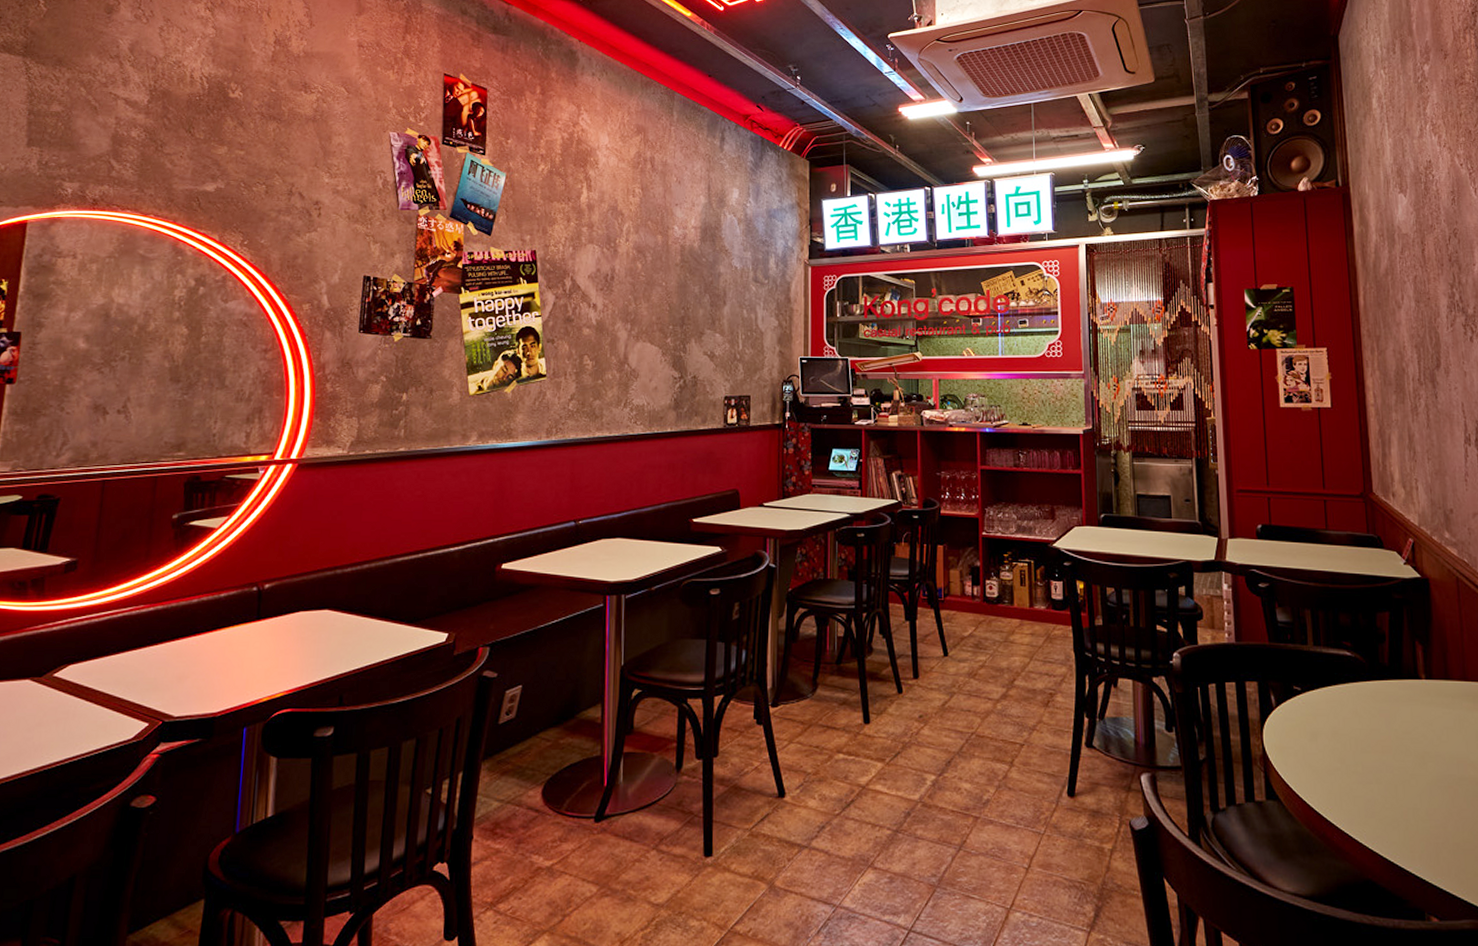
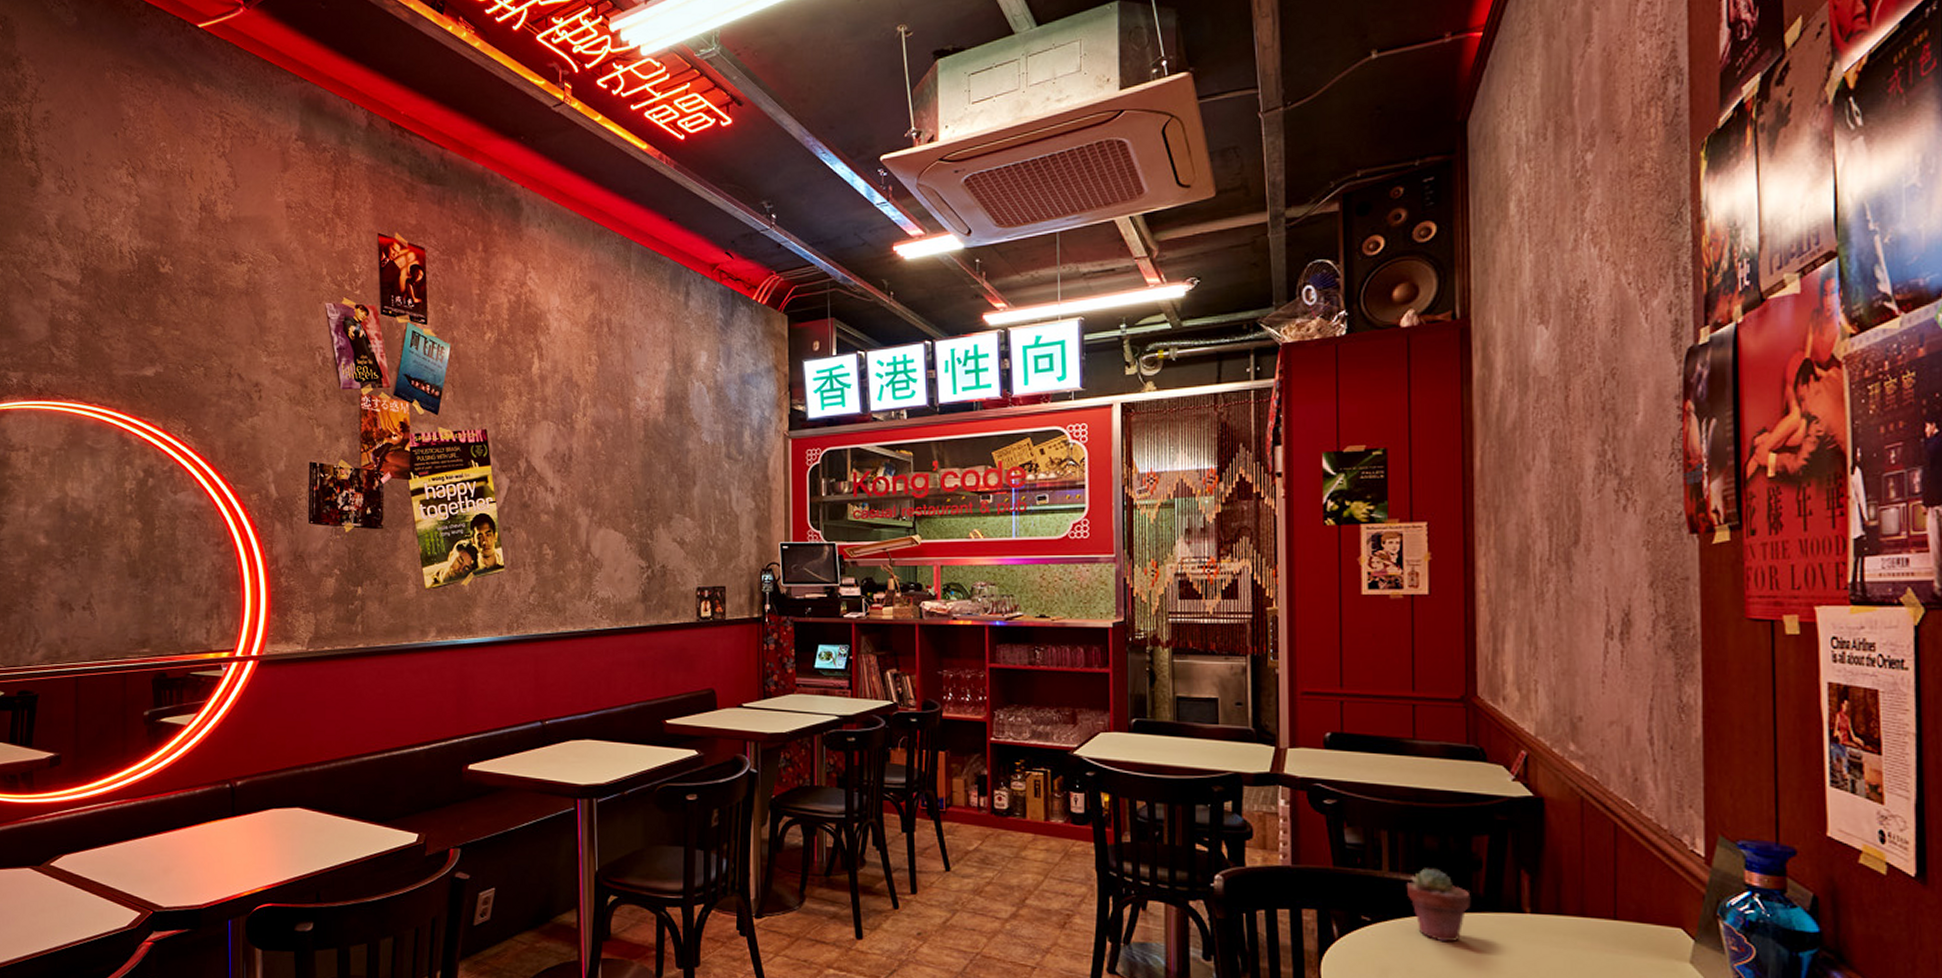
potted succulent: none [1328,642,1379,708] -> present [1407,868,1471,942]

